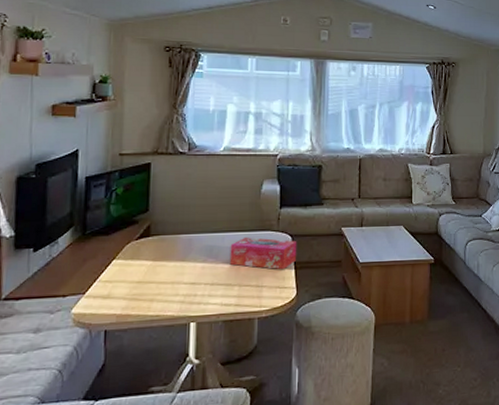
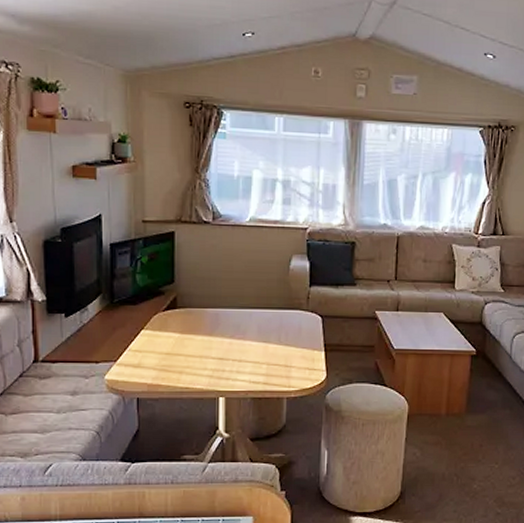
tissue box: present [229,237,297,270] -> none [257,316,328,351]

